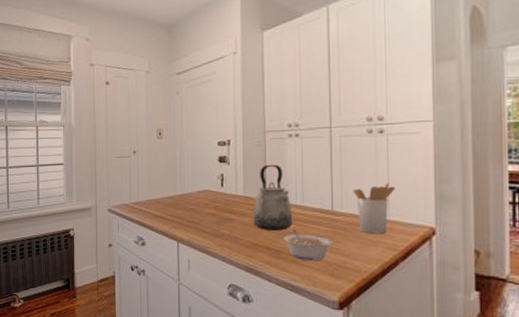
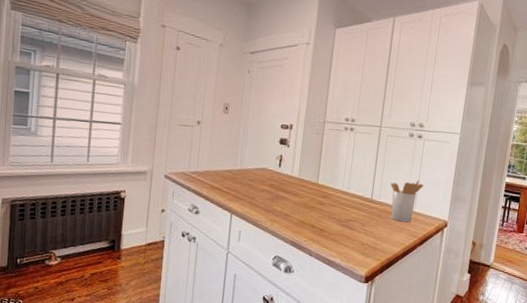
kettle: present [253,164,293,230] -> none [303,151,339,212]
legume: present [283,229,333,261] -> none [327,212,368,241]

